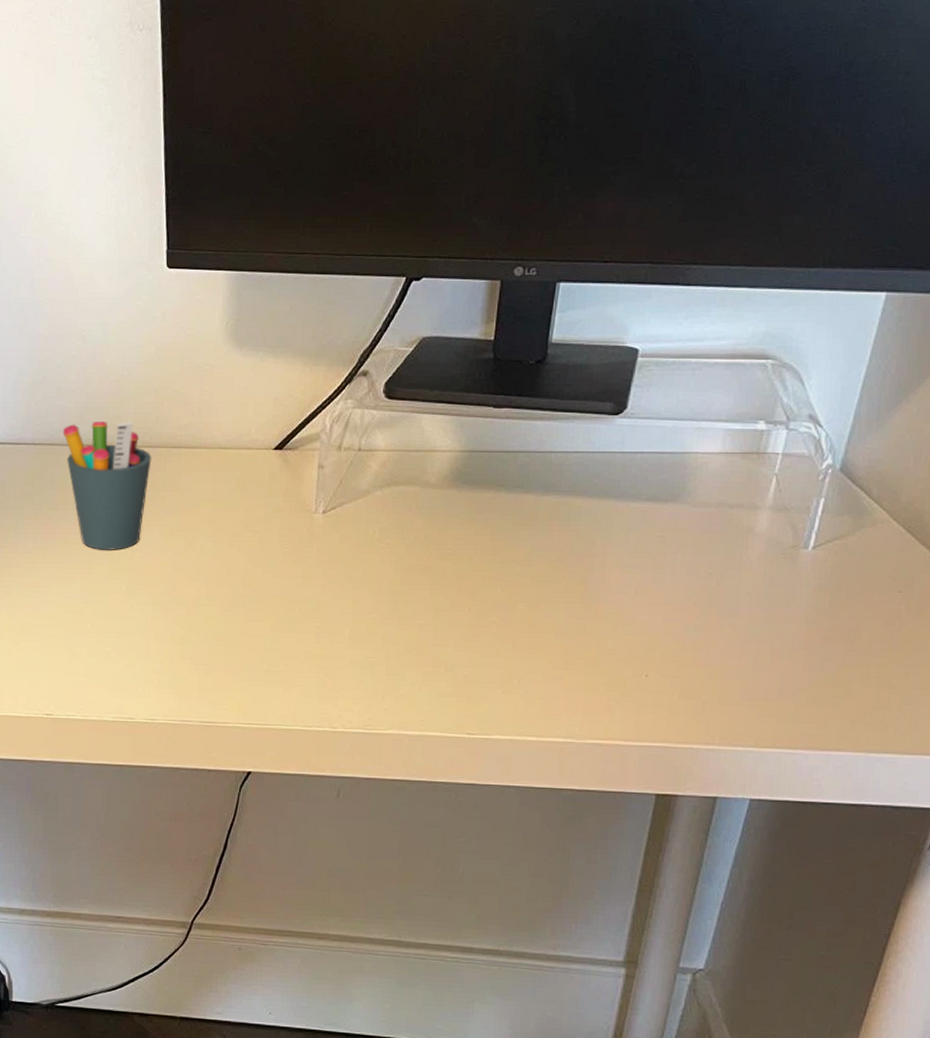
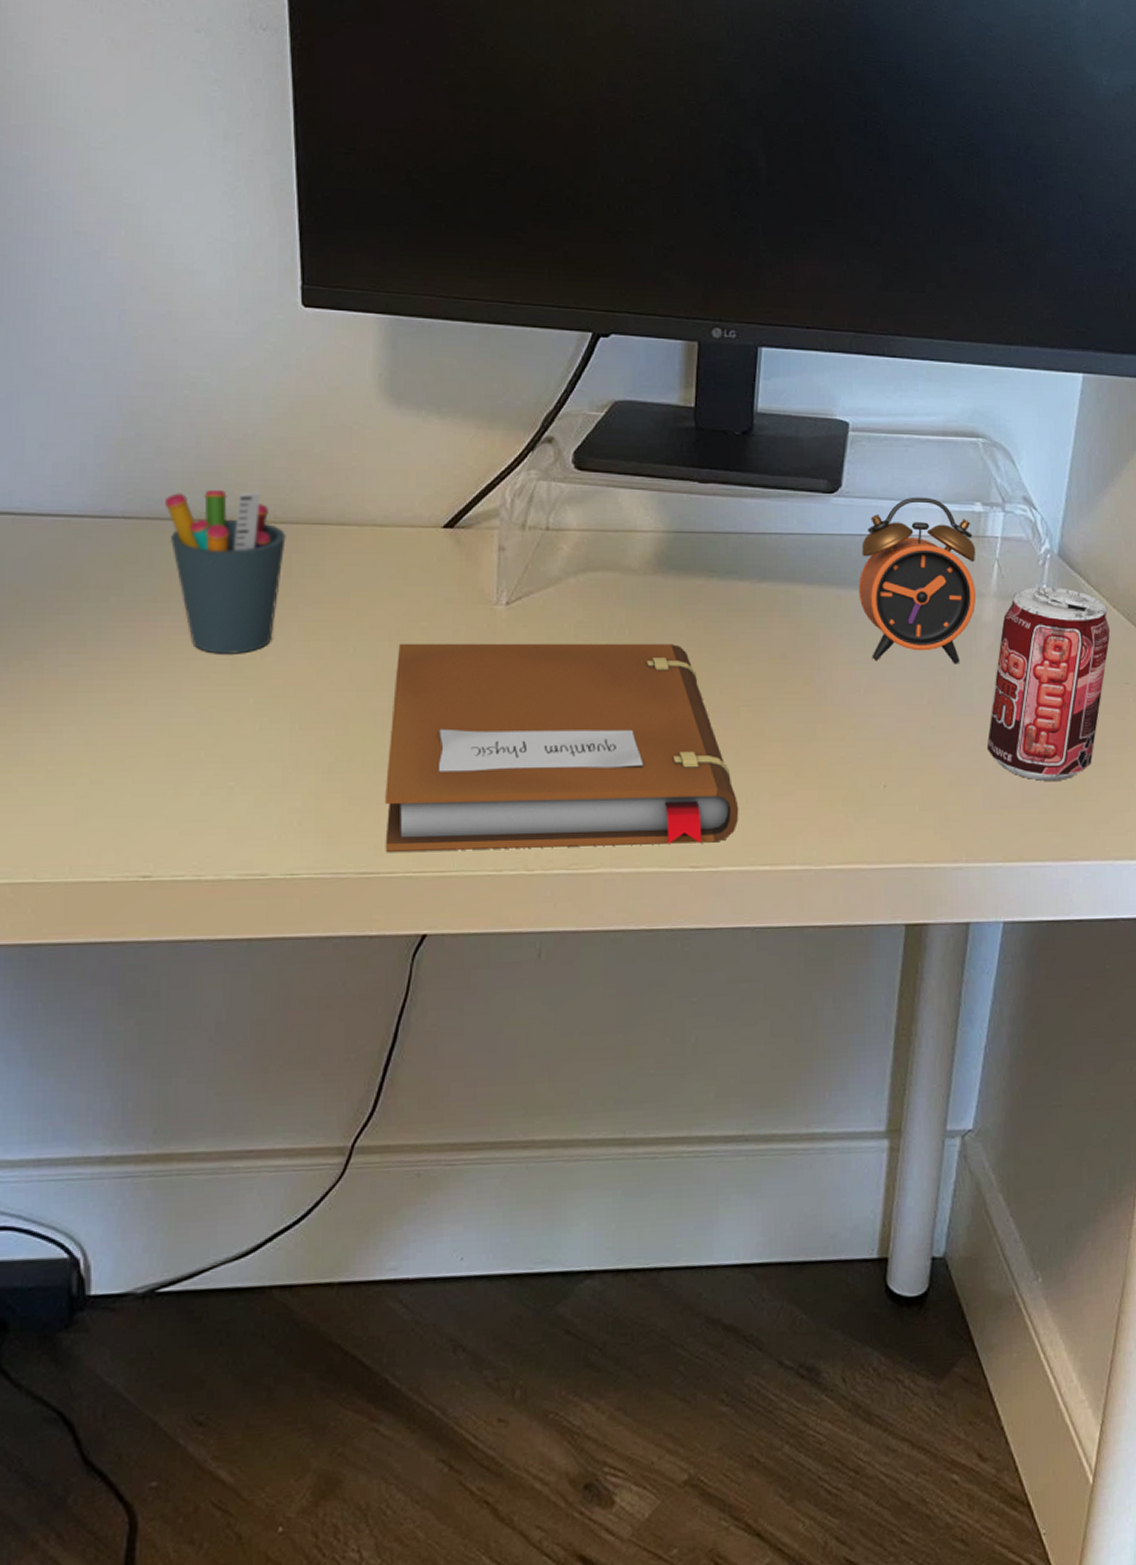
notebook: none [221,543,512,715] -> present [385,643,739,852]
alarm clock: none [635,417,756,570] -> present [858,497,977,664]
beverage can: none [748,500,889,678] -> present [986,587,1111,781]

